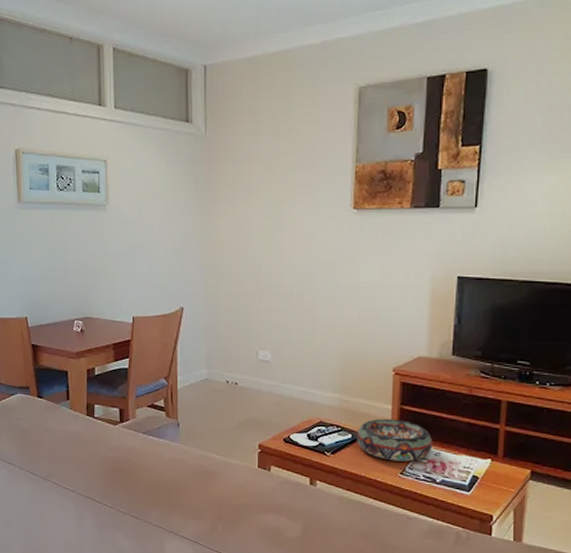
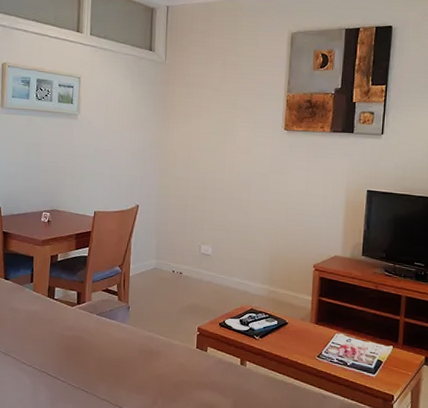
decorative bowl: present [356,418,433,462] -> none [281,308,345,347]

